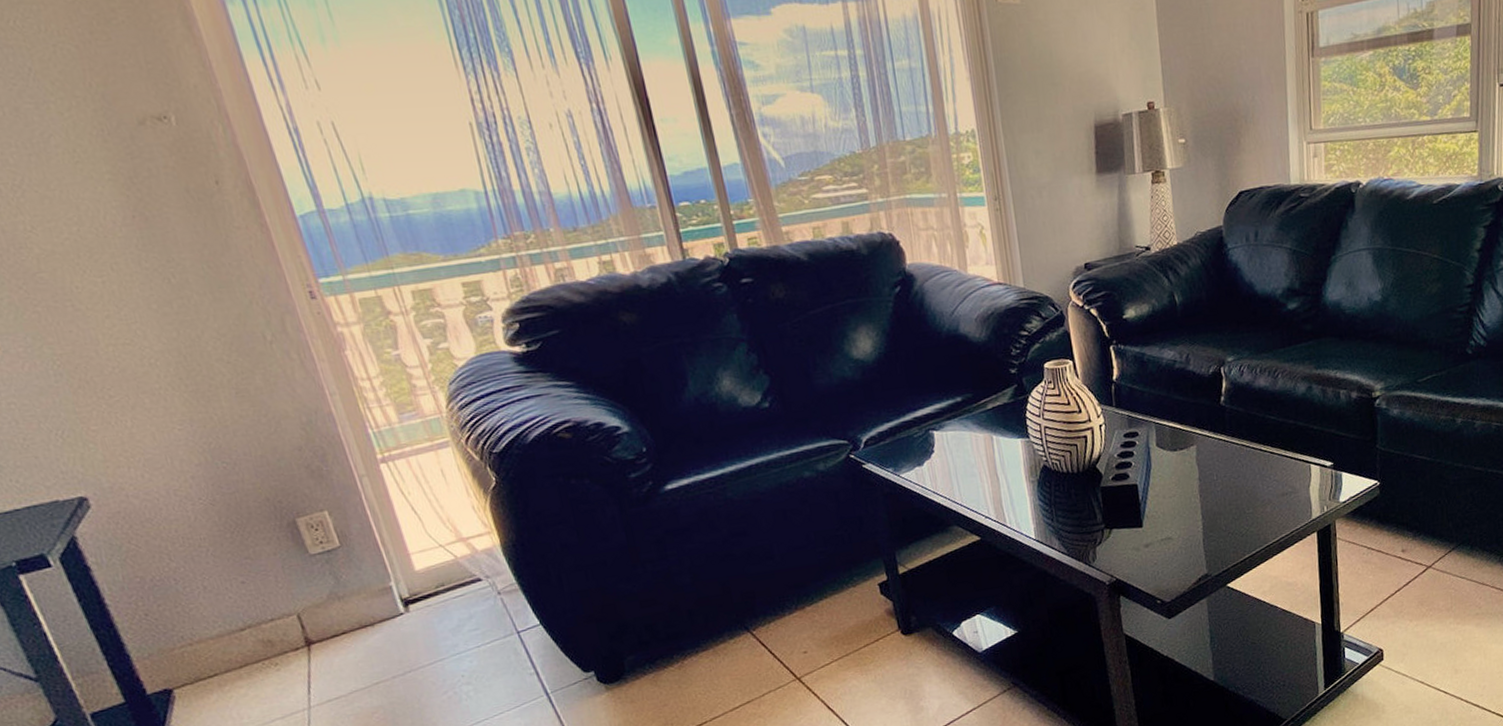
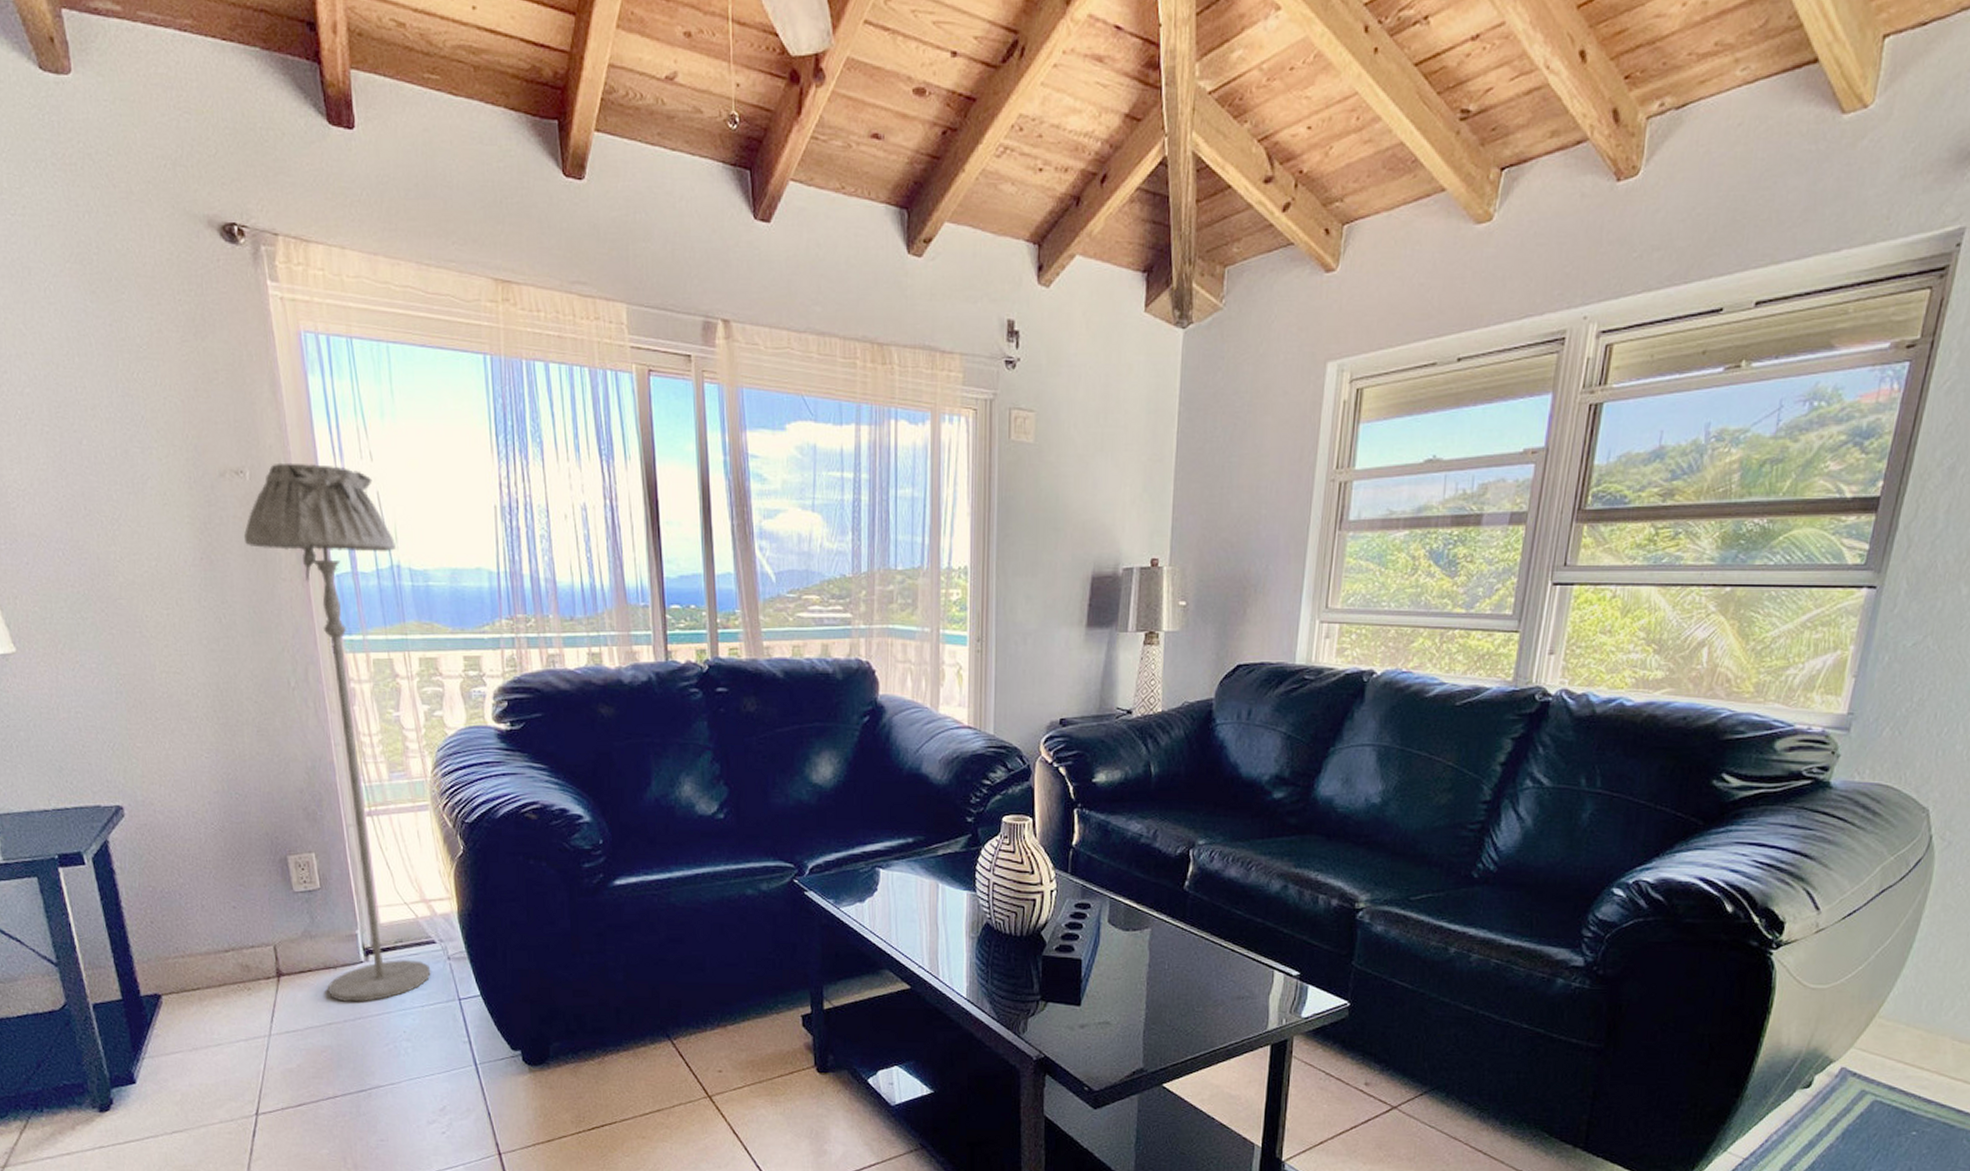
floor lamp: none [180,99,482,658] -> present [243,462,431,1002]

